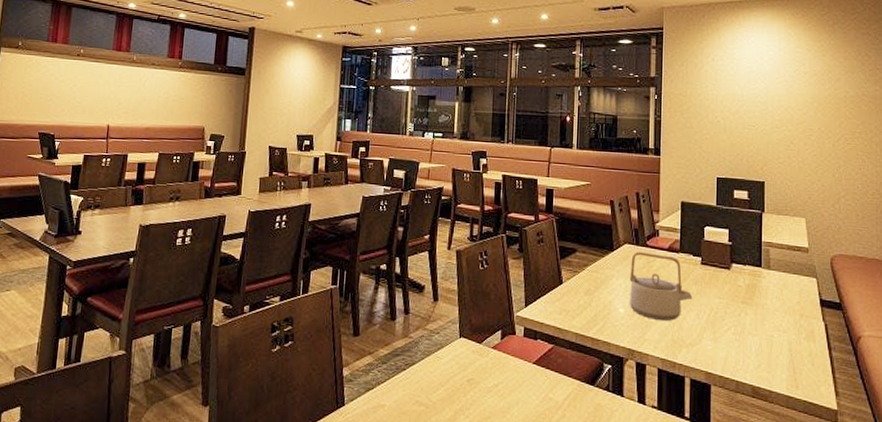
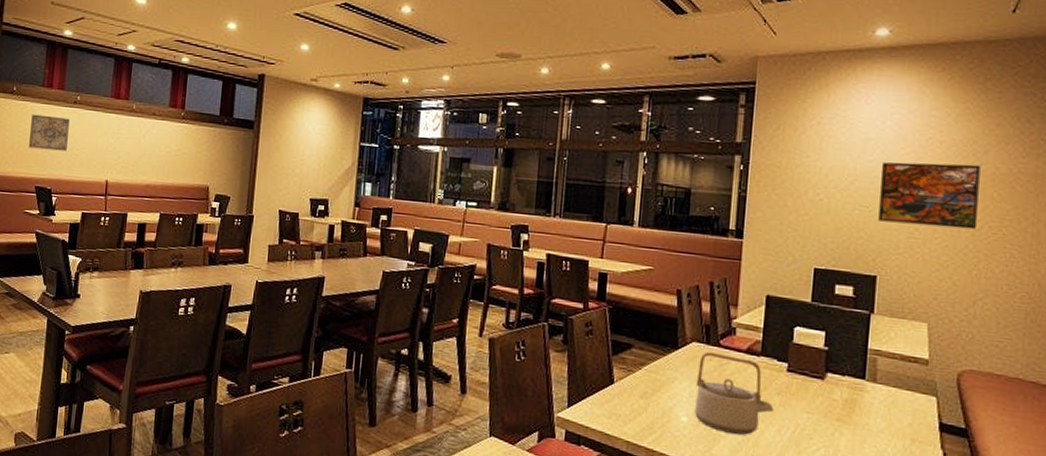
wall art: none [33,66,73,100] -> present [29,114,70,151]
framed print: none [763,89,835,141] -> present [878,162,981,230]

